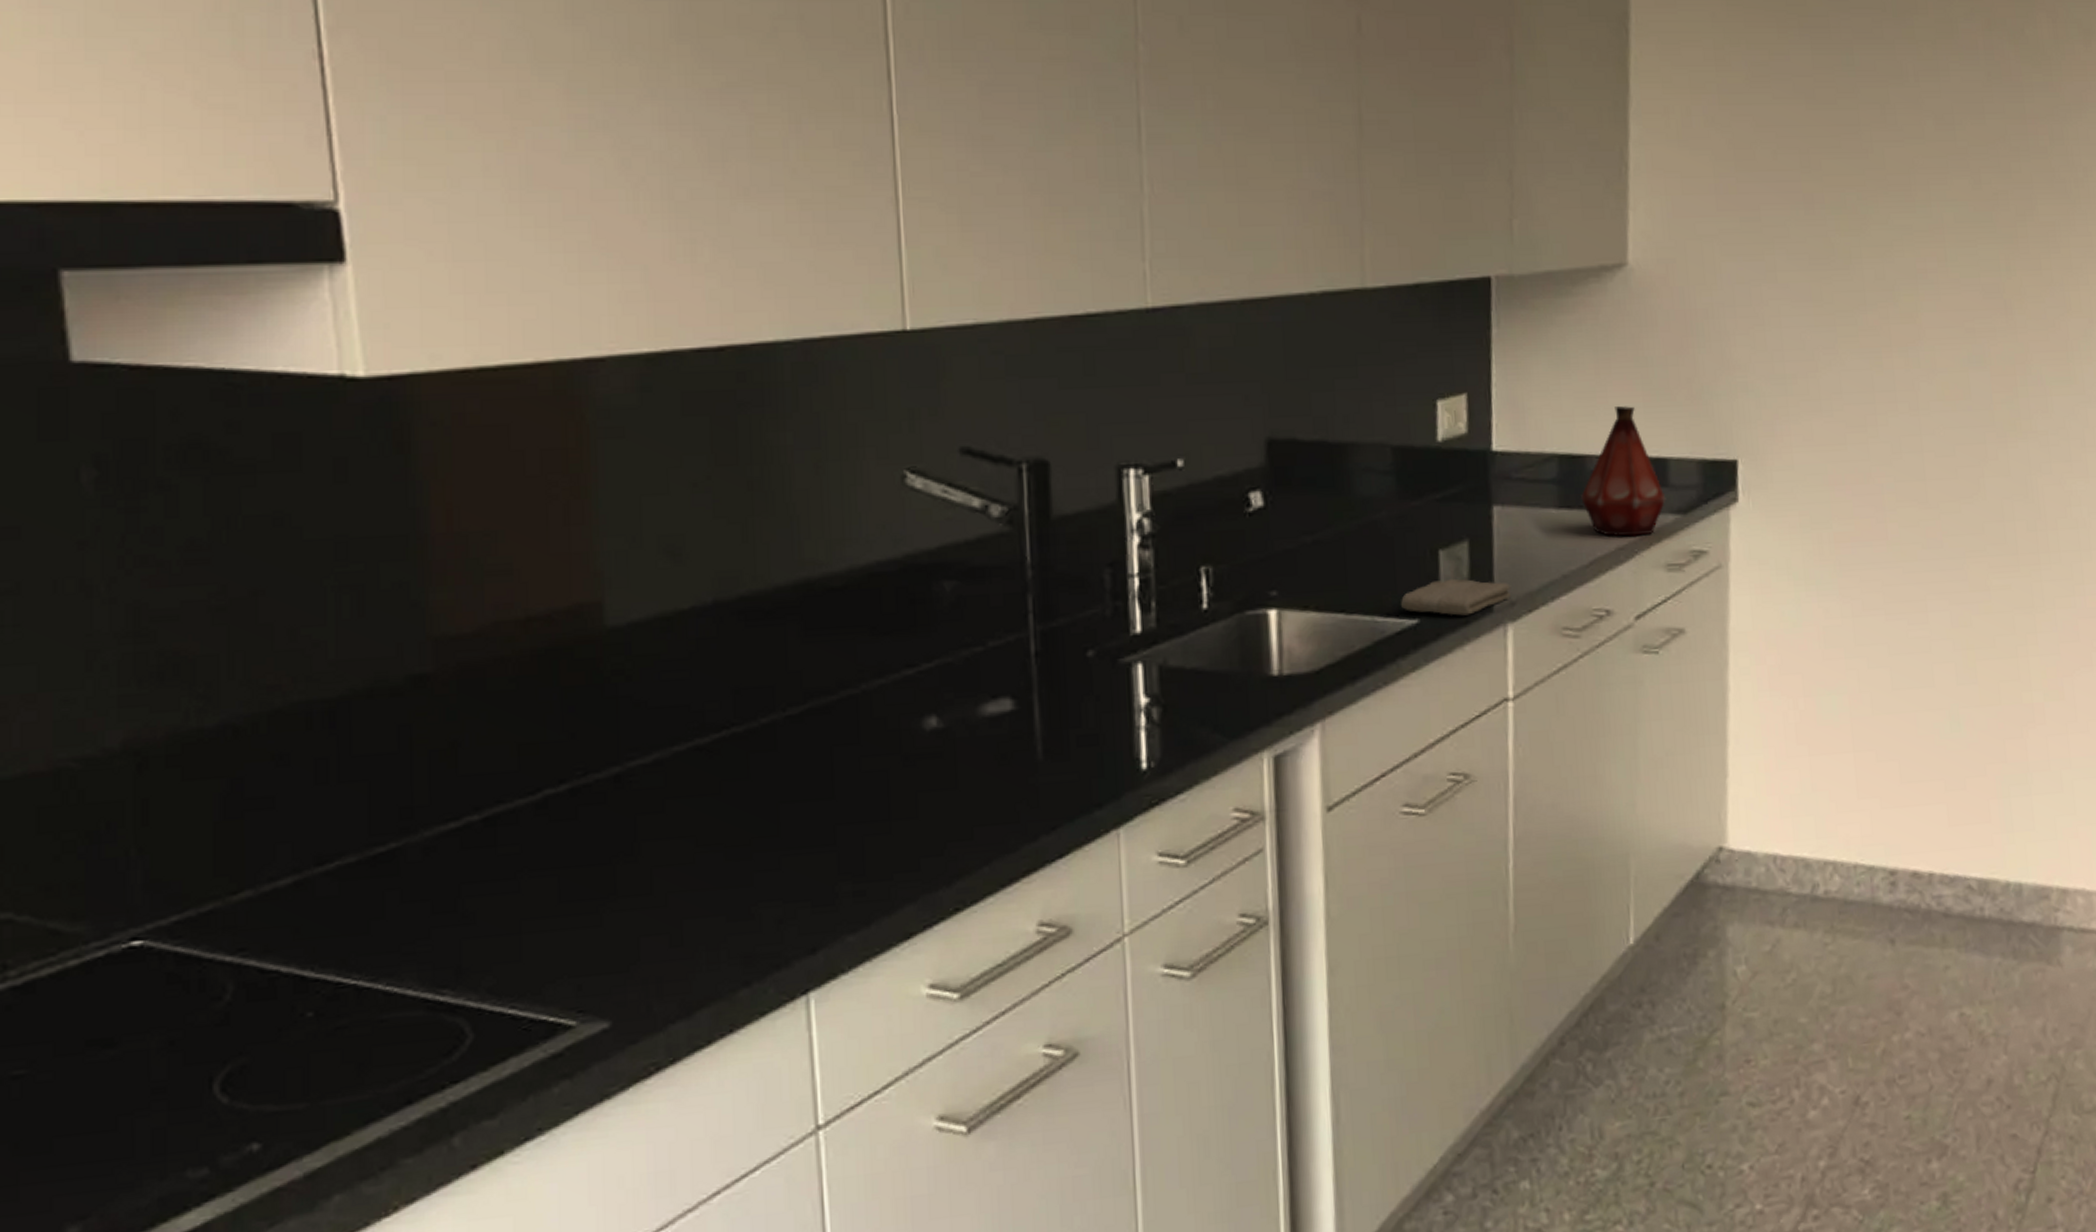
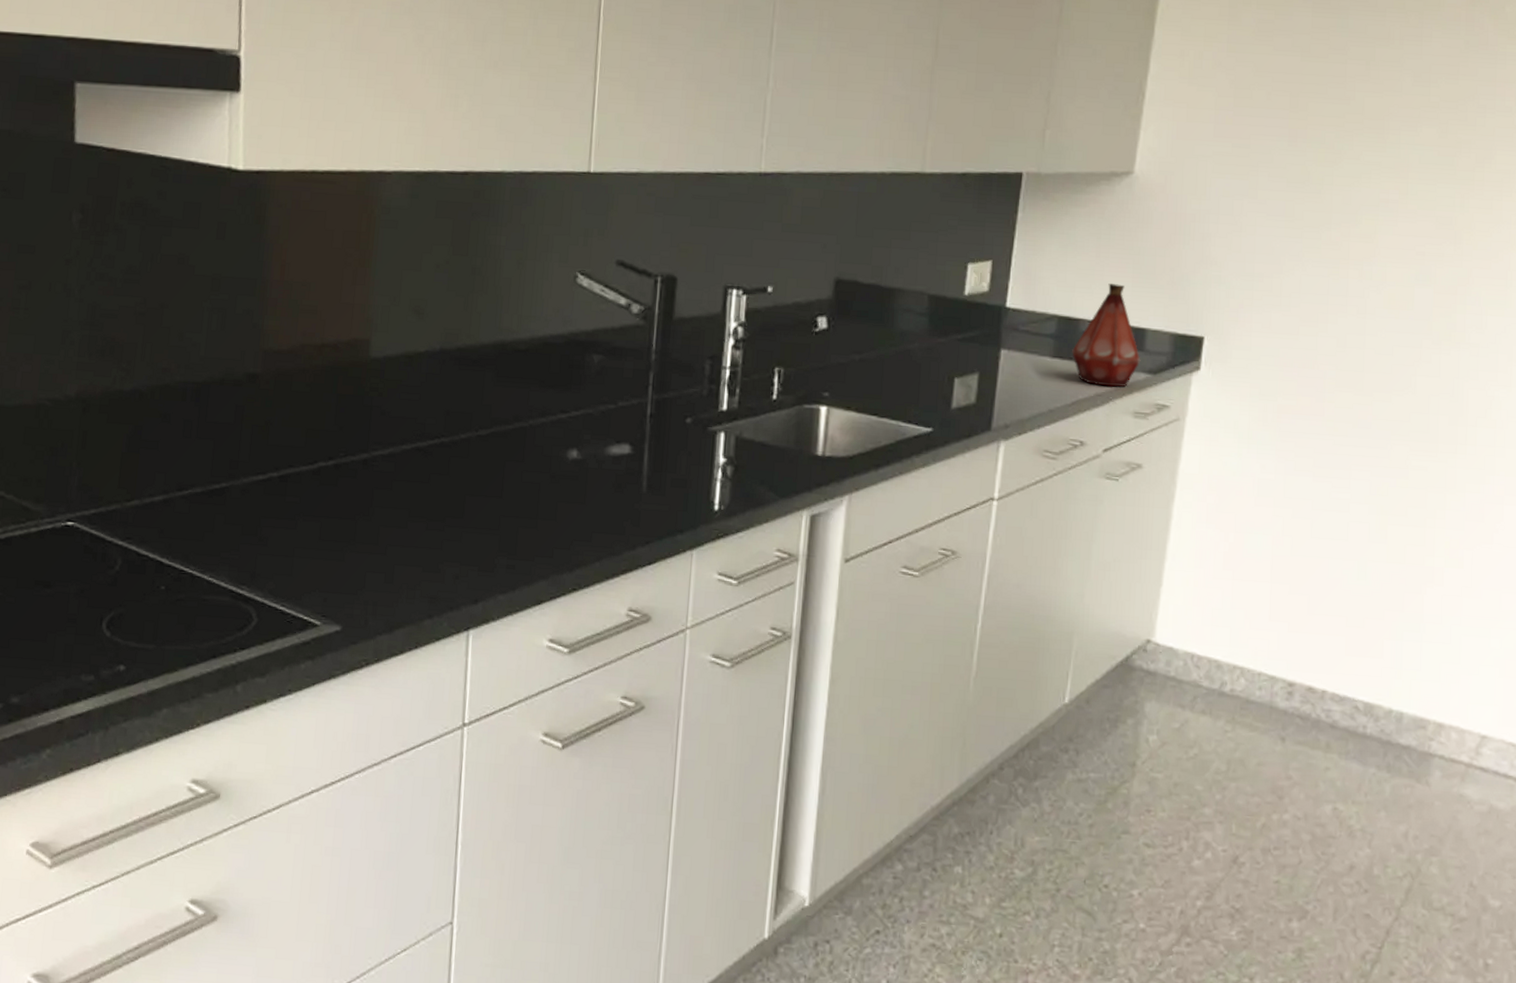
washcloth: present [1401,578,1512,616] -> none [920,400,1008,431]

